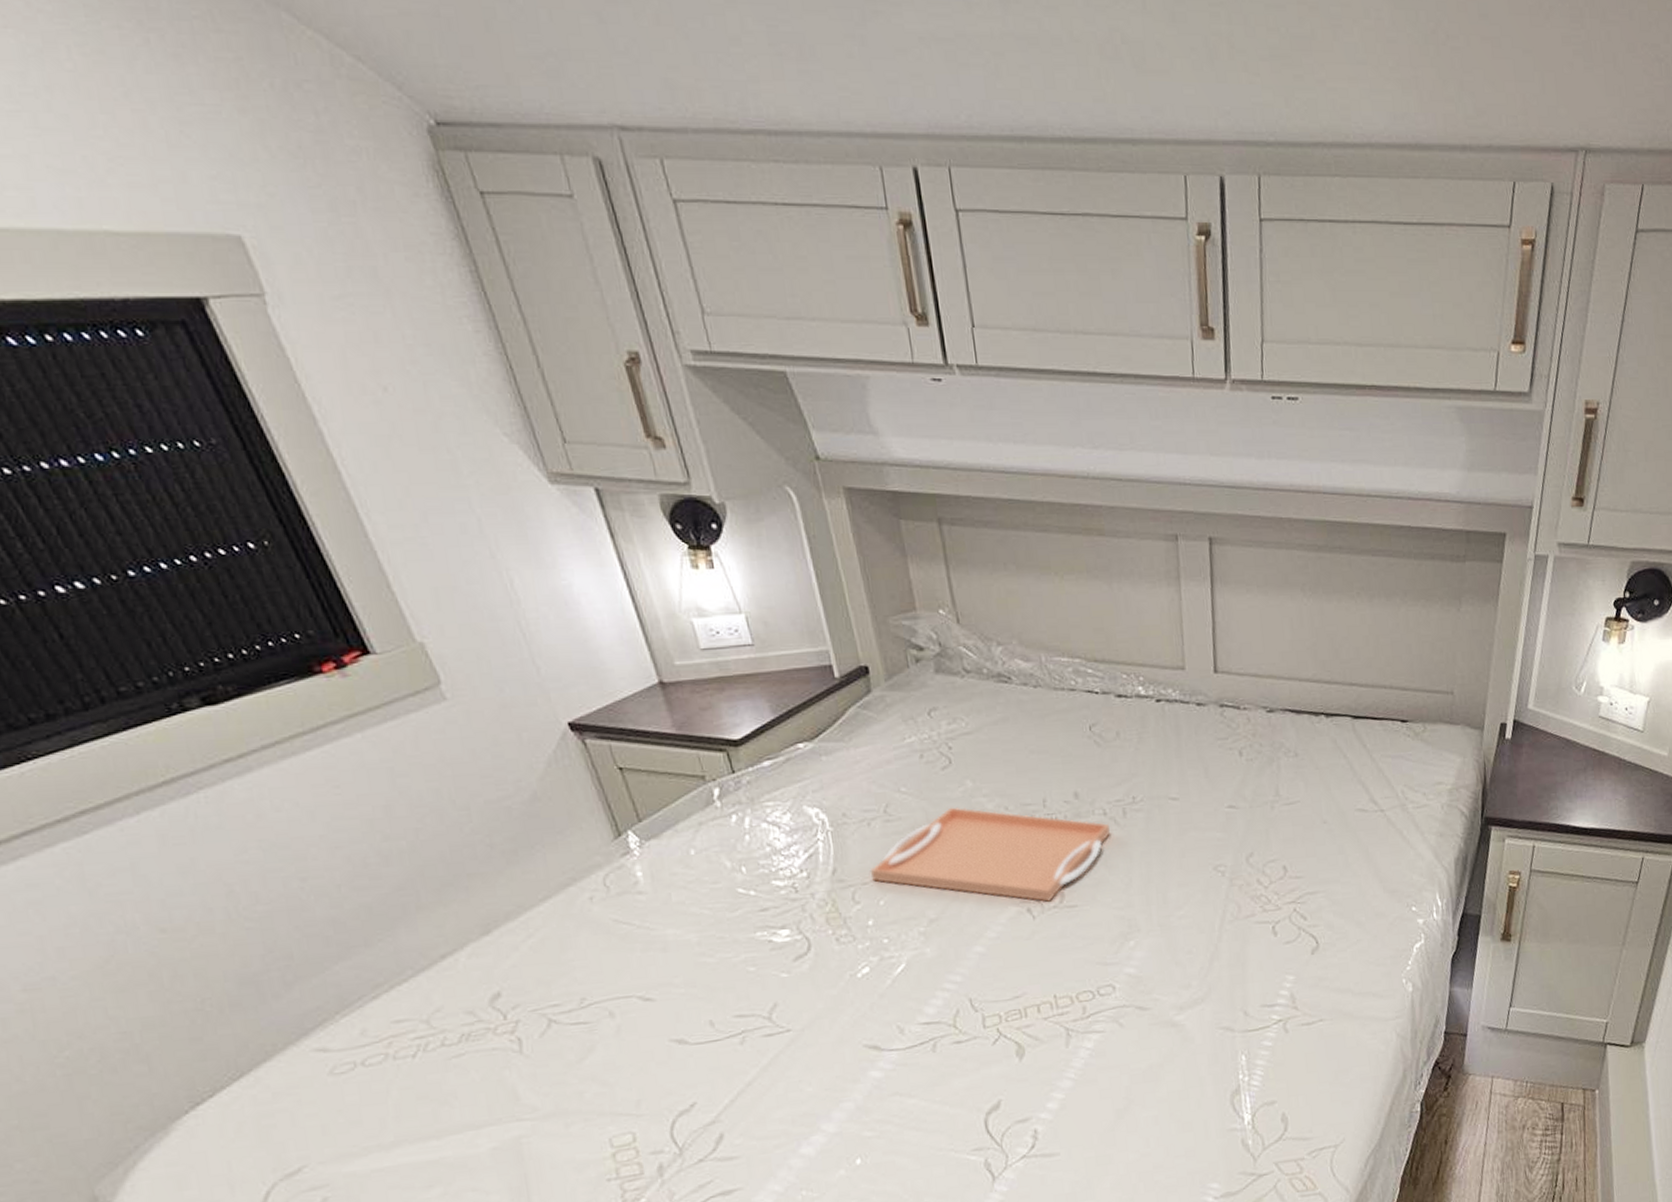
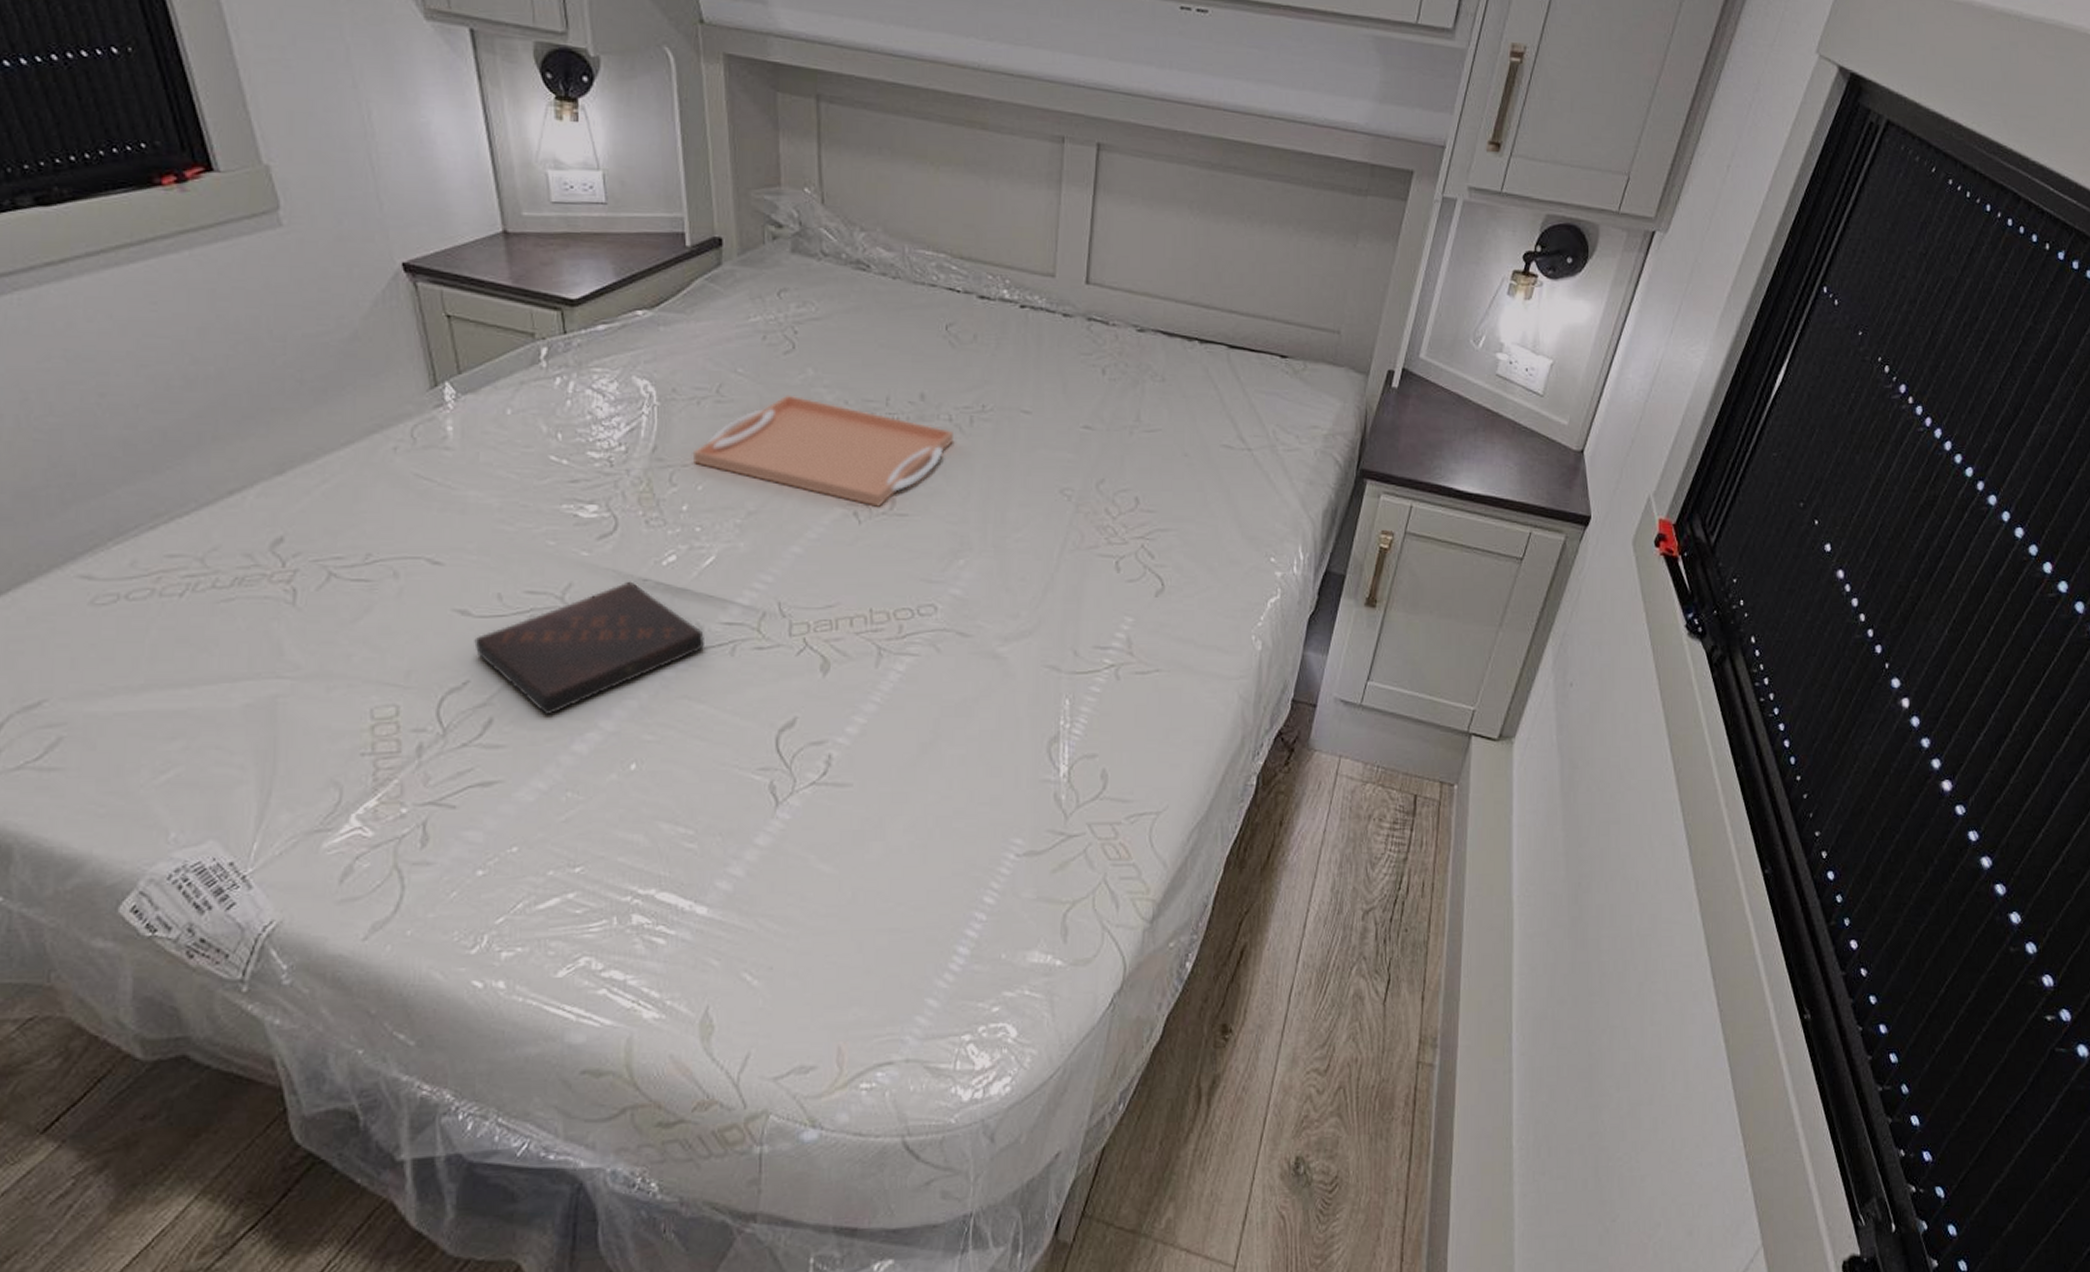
book: none [694,995,907,1126] -> present [474,581,704,716]

